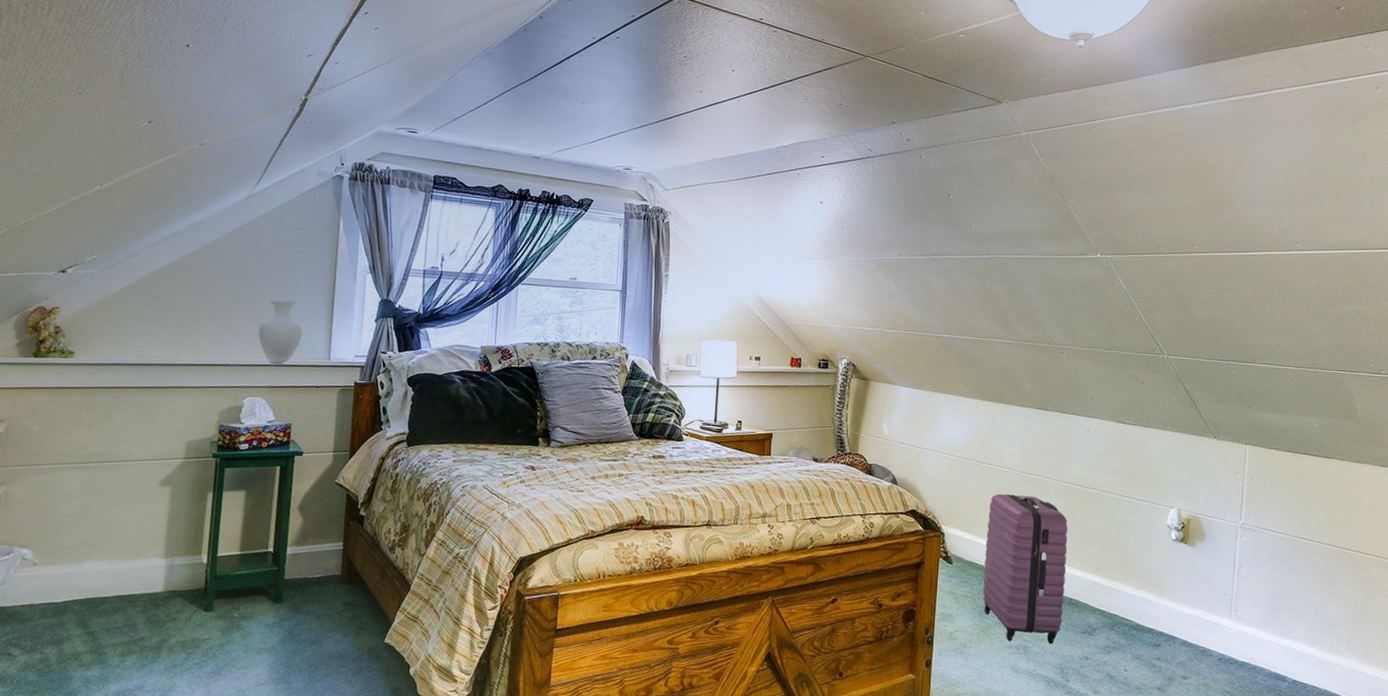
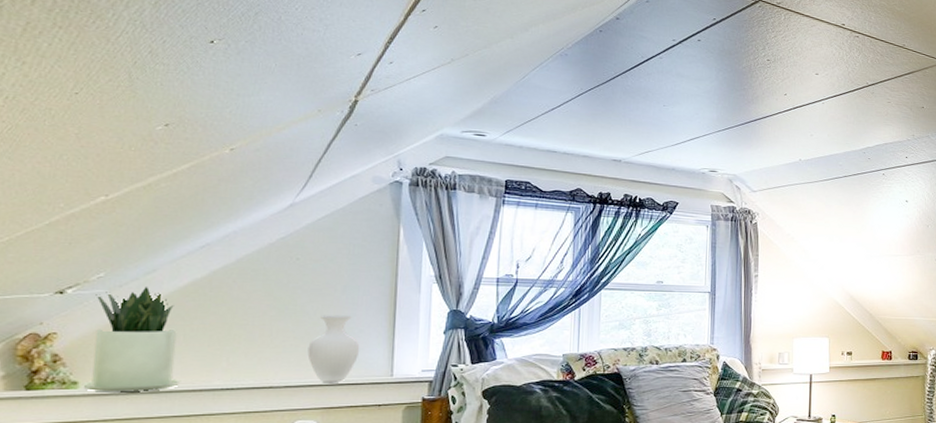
planter: none [77,269,155,363] -> present [81,287,181,392]

